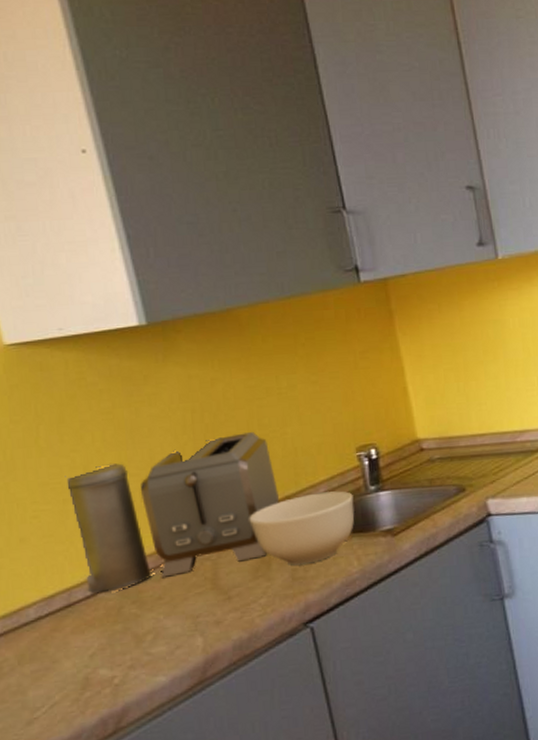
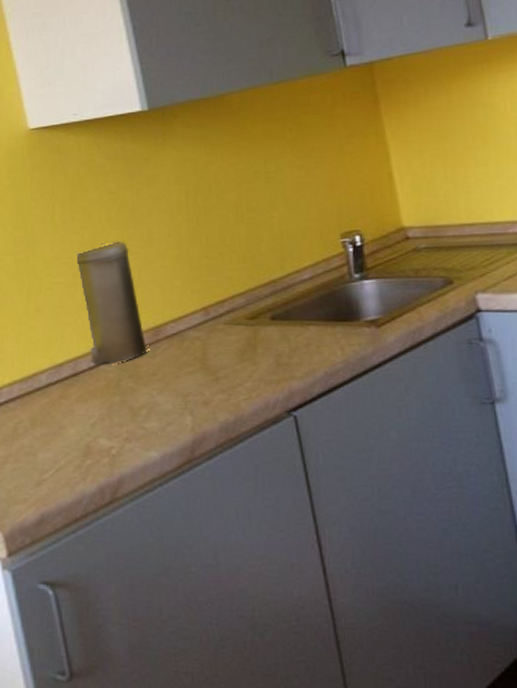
toaster: present [141,432,279,578] -> none [140,215,265,354]
bowl: present [249,491,355,565] -> none [236,277,339,351]

